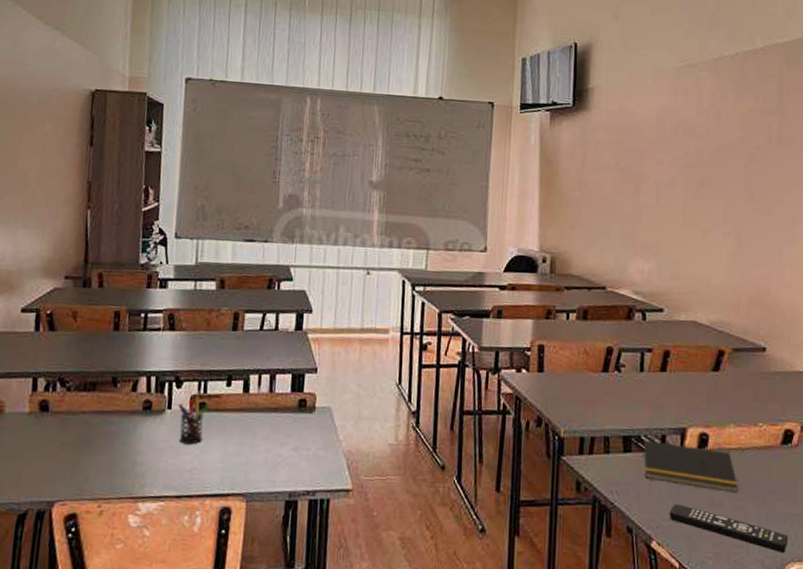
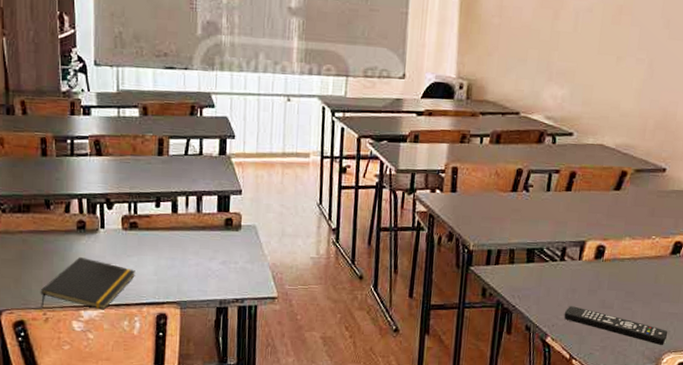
notepad: none [96,440,201,503] -> present [40,256,135,310]
pen holder: present [178,396,210,445] -> none [111,216,141,260]
notepad: present [642,440,738,493] -> none [544,252,628,296]

